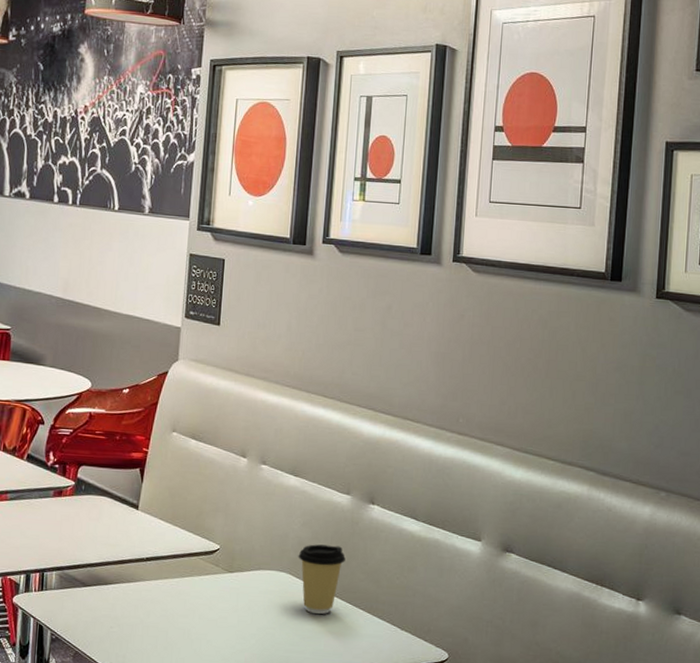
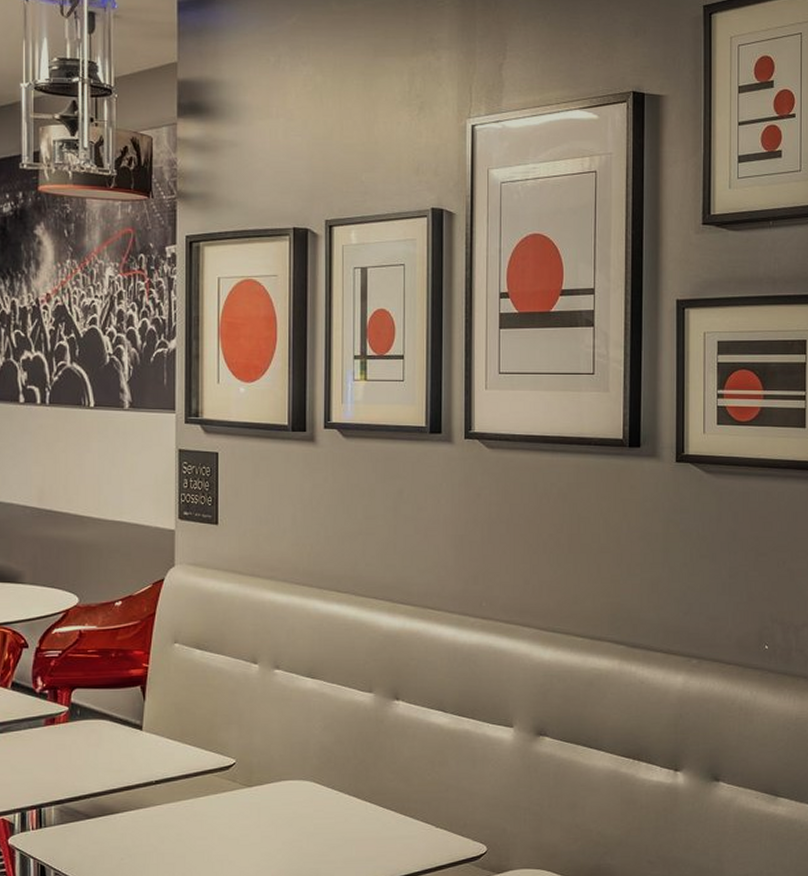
coffee cup: present [298,544,346,615] -> none [321,747,372,821]

